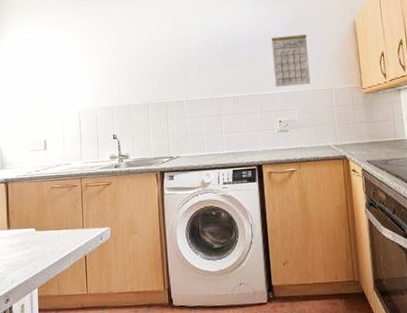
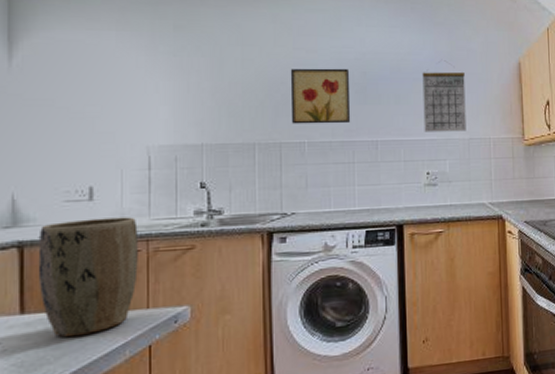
plant pot: none [16,161,76,247] -> present [38,217,138,337]
wall art: none [170,40,217,87] -> present [290,68,351,124]

